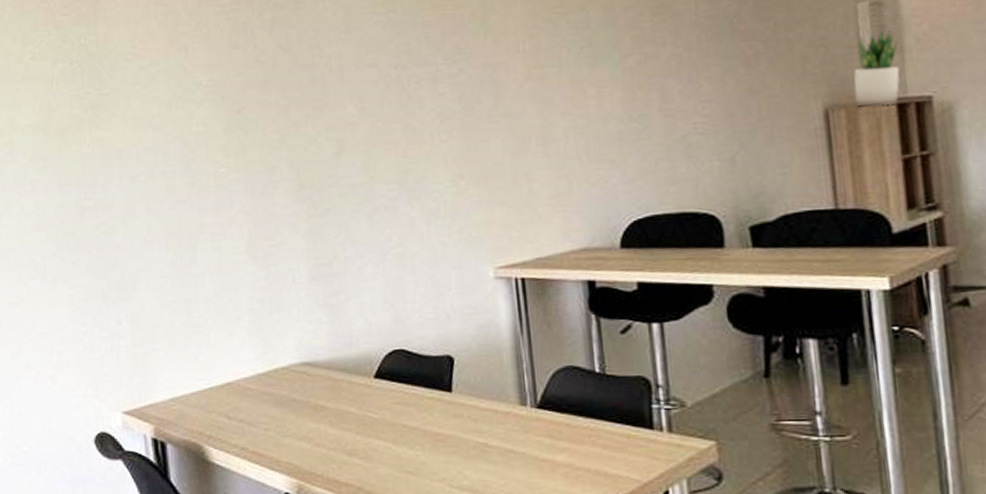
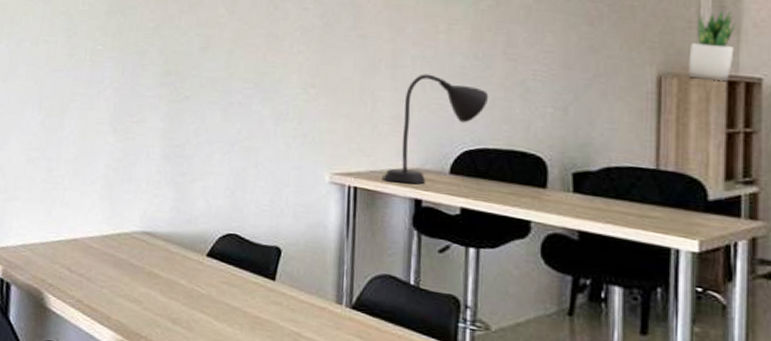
desk lamp: none [550,144,651,267] -> present [382,74,489,185]

